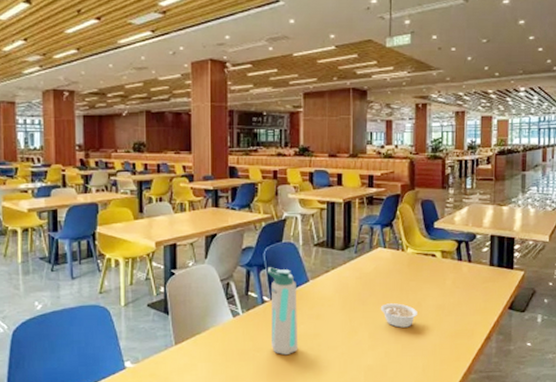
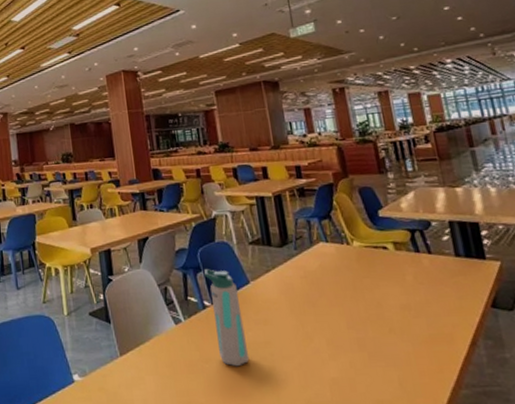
legume: present [381,303,417,328] -> none [335,304,380,333]

